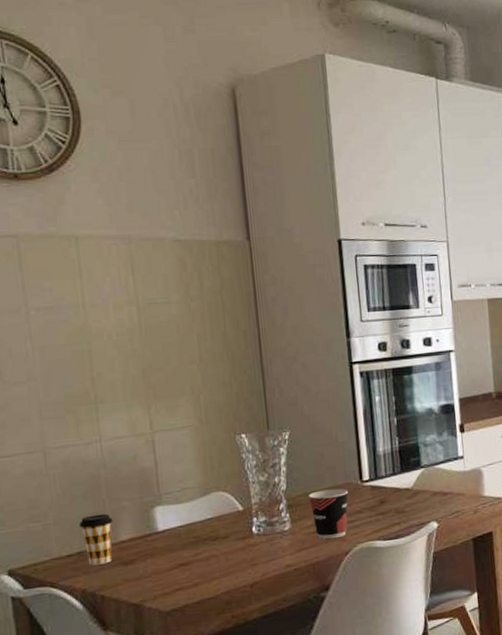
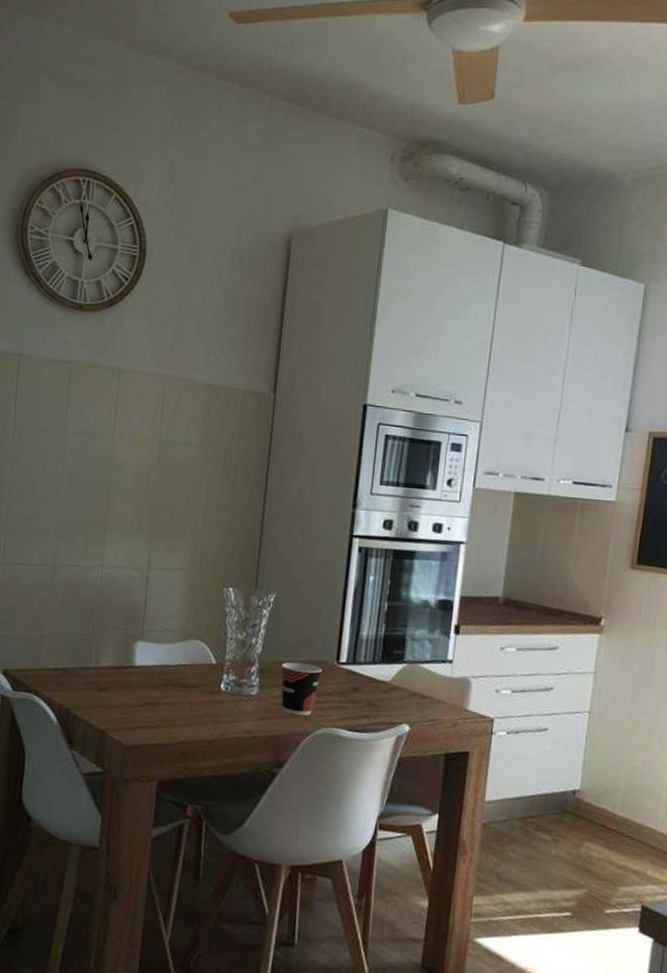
coffee cup: present [78,513,113,566] -> none [68,635,98,685]

